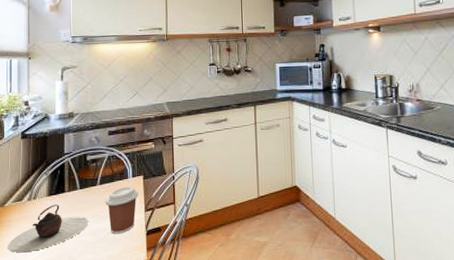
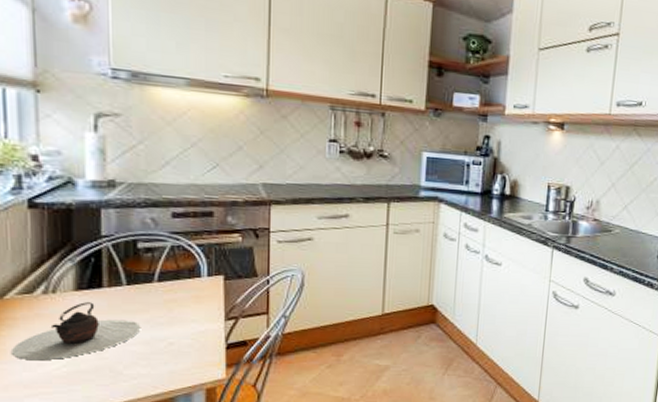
coffee cup: present [105,186,139,234] -> none [165,287,216,346]

